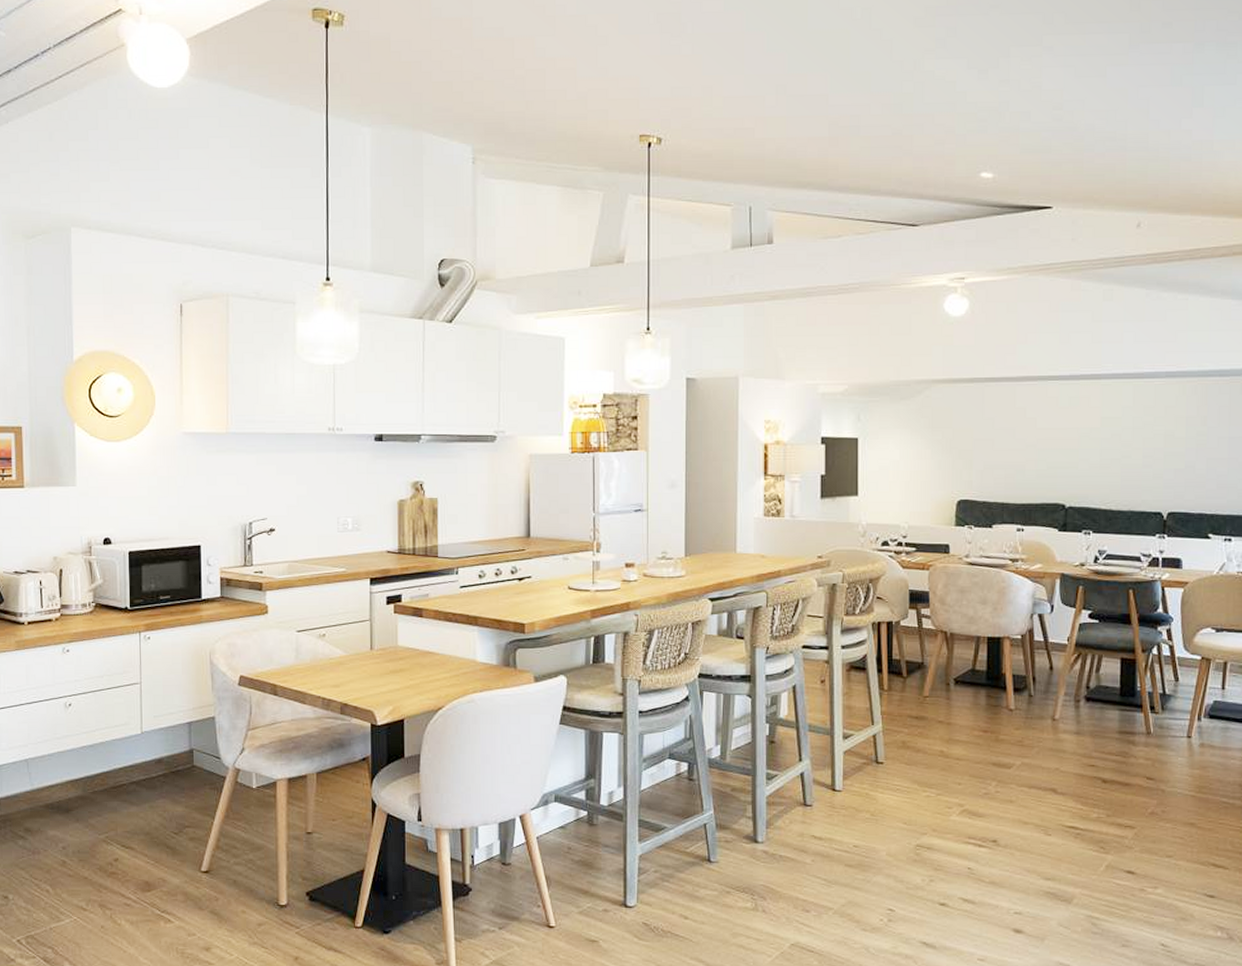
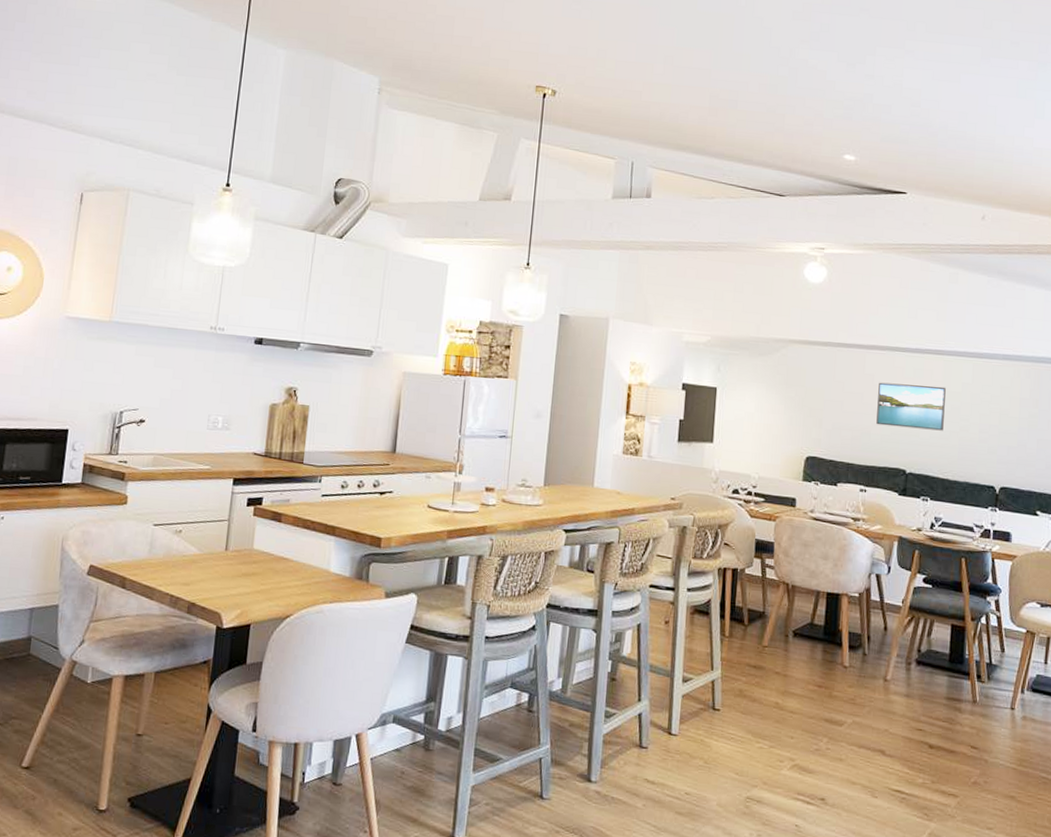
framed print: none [1031,413,1105,460] -> present [876,382,946,431]

